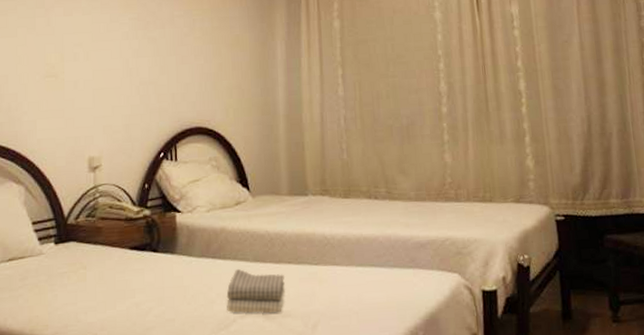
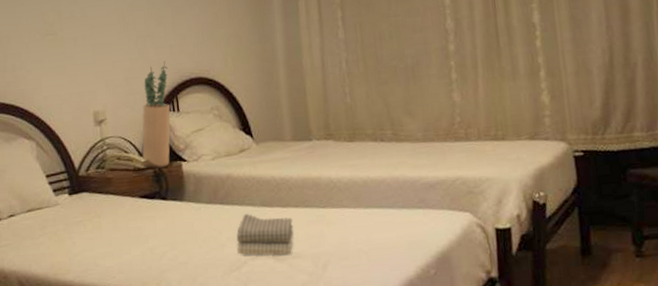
vase: none [135,109,168,220] -> present [142,61,171,169]

